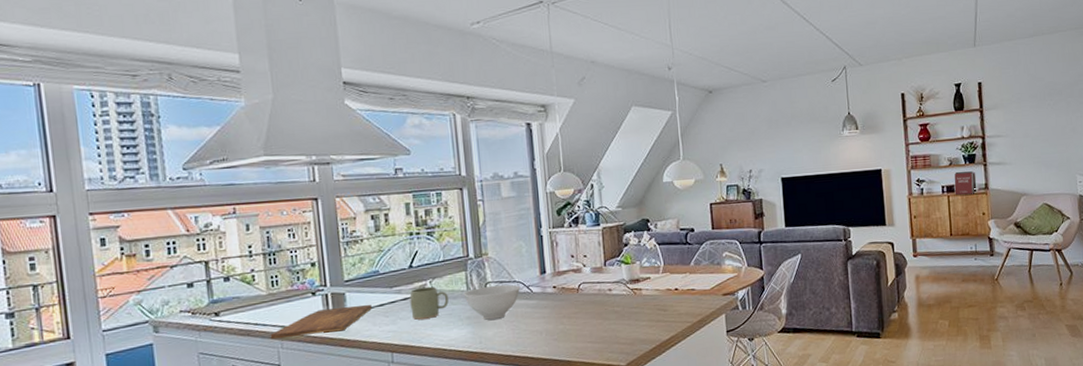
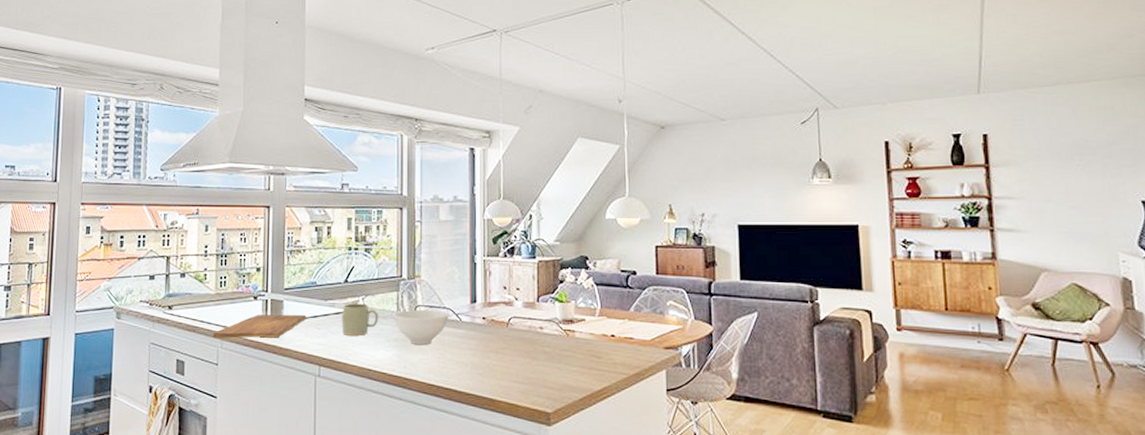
books: present [954,171,977,196] -> none [951,235,982,264]

